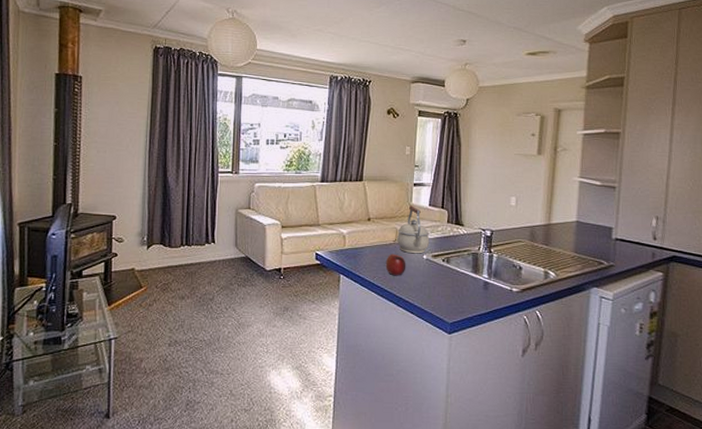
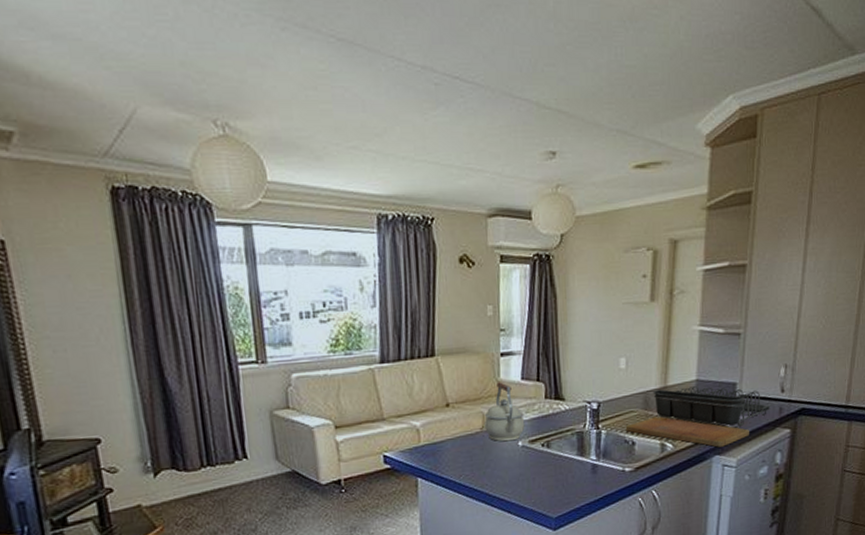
fruit: present [385,253,406,276] -> none [472,444,499,471]
cutting board: none [514,248,625,281] -> present [625,416,749,448]
dish rack: none [539,226,645,265] -> present [653,386,772,426]

